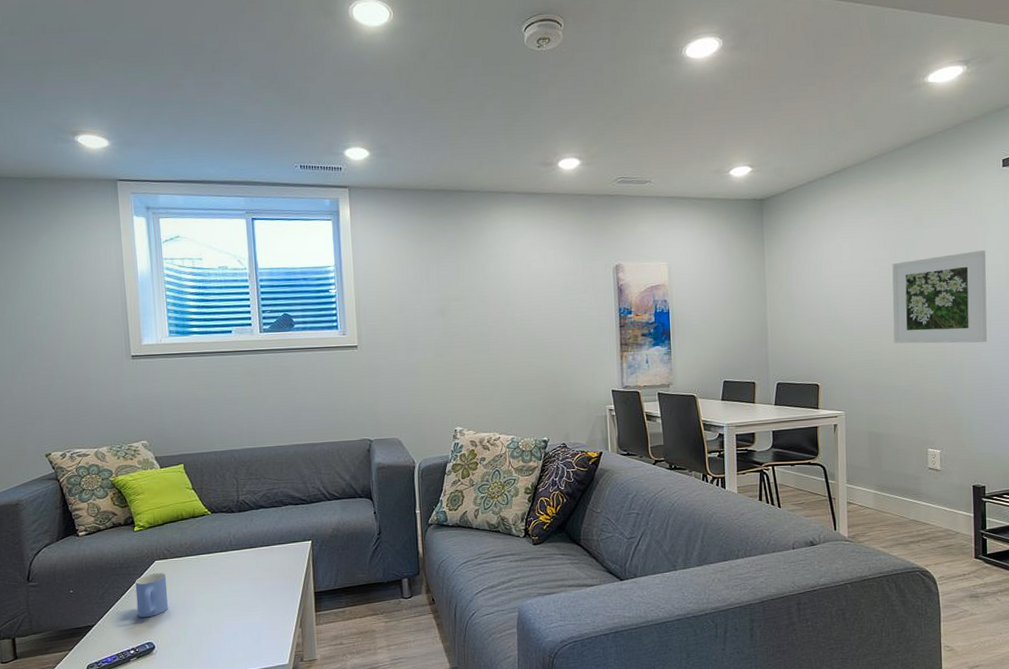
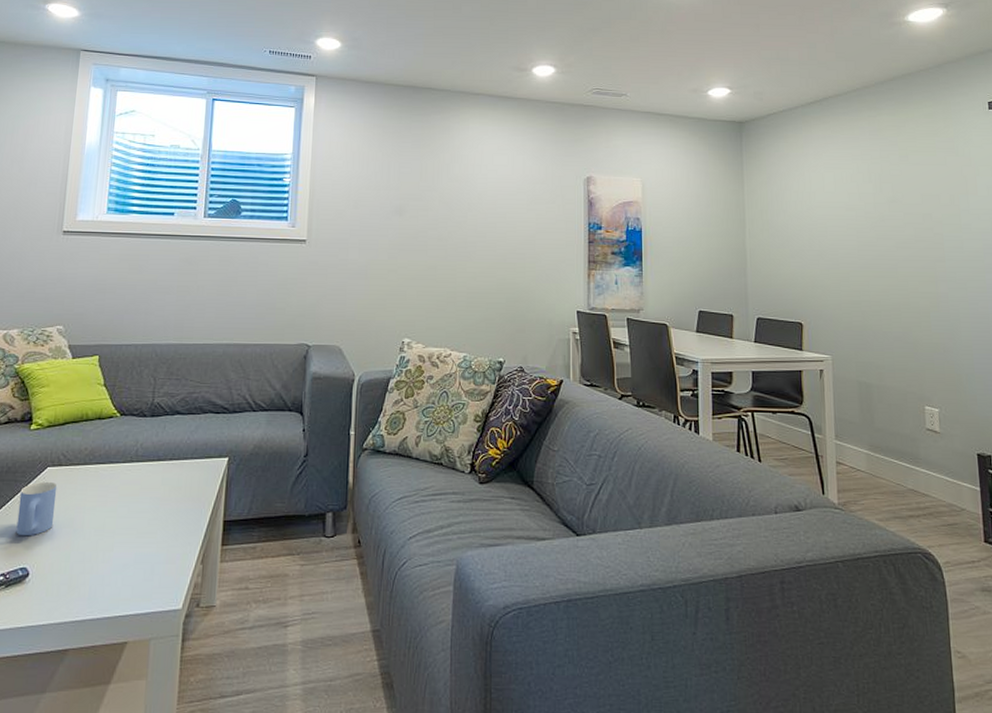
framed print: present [892,250,988,344] -> none [878,192,983,292]

